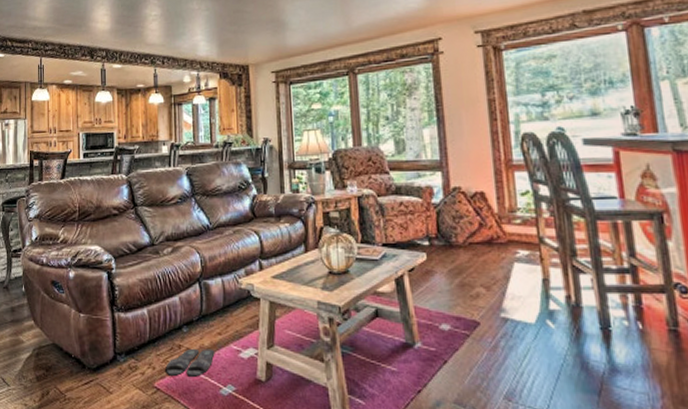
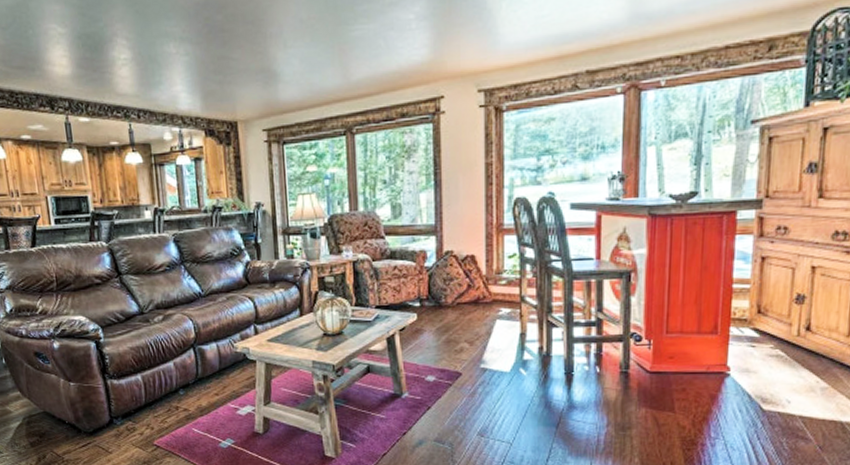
slippers: present [165,348,215,377] -> none [164,408,213,434]

